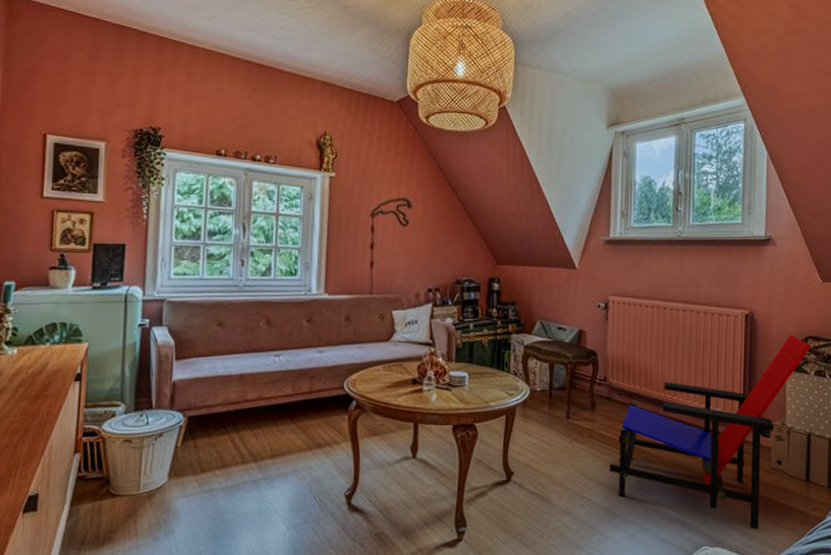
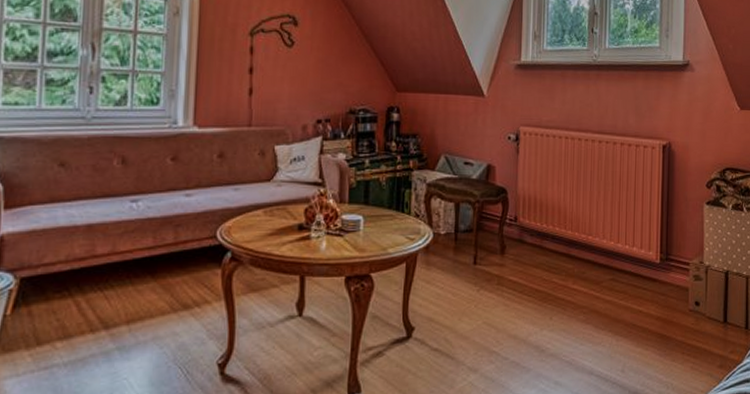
armchair: present [609,334,812,530] -> none [519,166,729,377]

